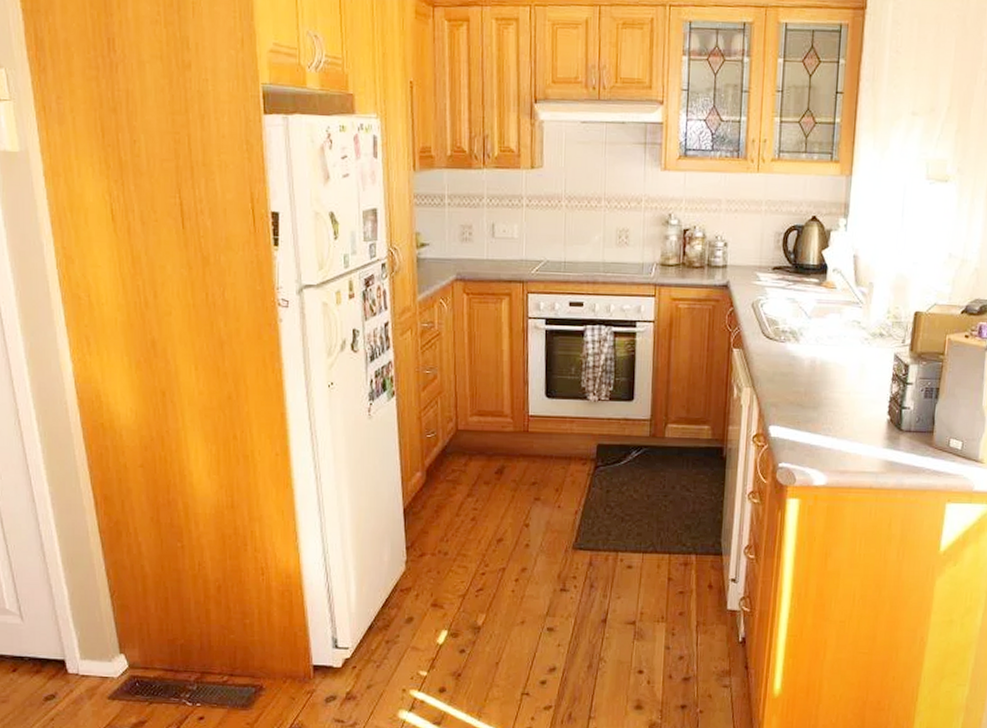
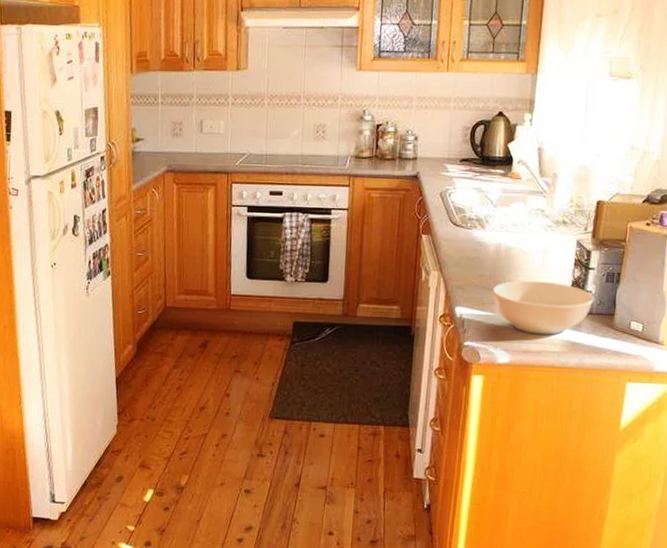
bowl: none [808,396,913,455] -> present [493,280,595,335]

